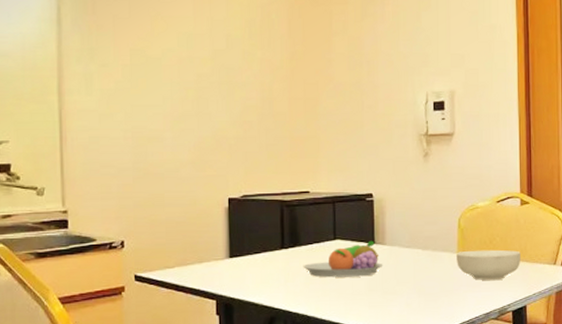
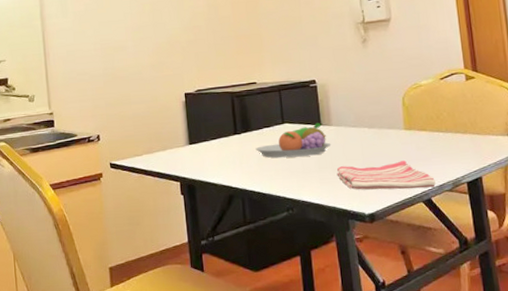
dish towel: none [386,286,482,316] -> present [337,160,436,191]
cereal bowl: present [456,249,521,280] -> none [403,124,472,154]

